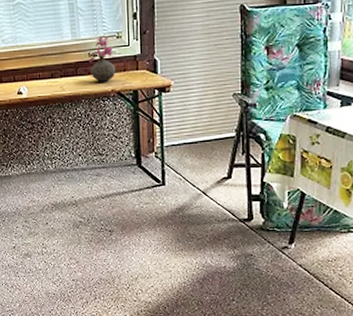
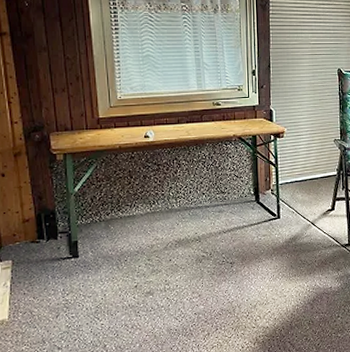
vase: present [89,36,116,83] -> none [213,88,237,129]

